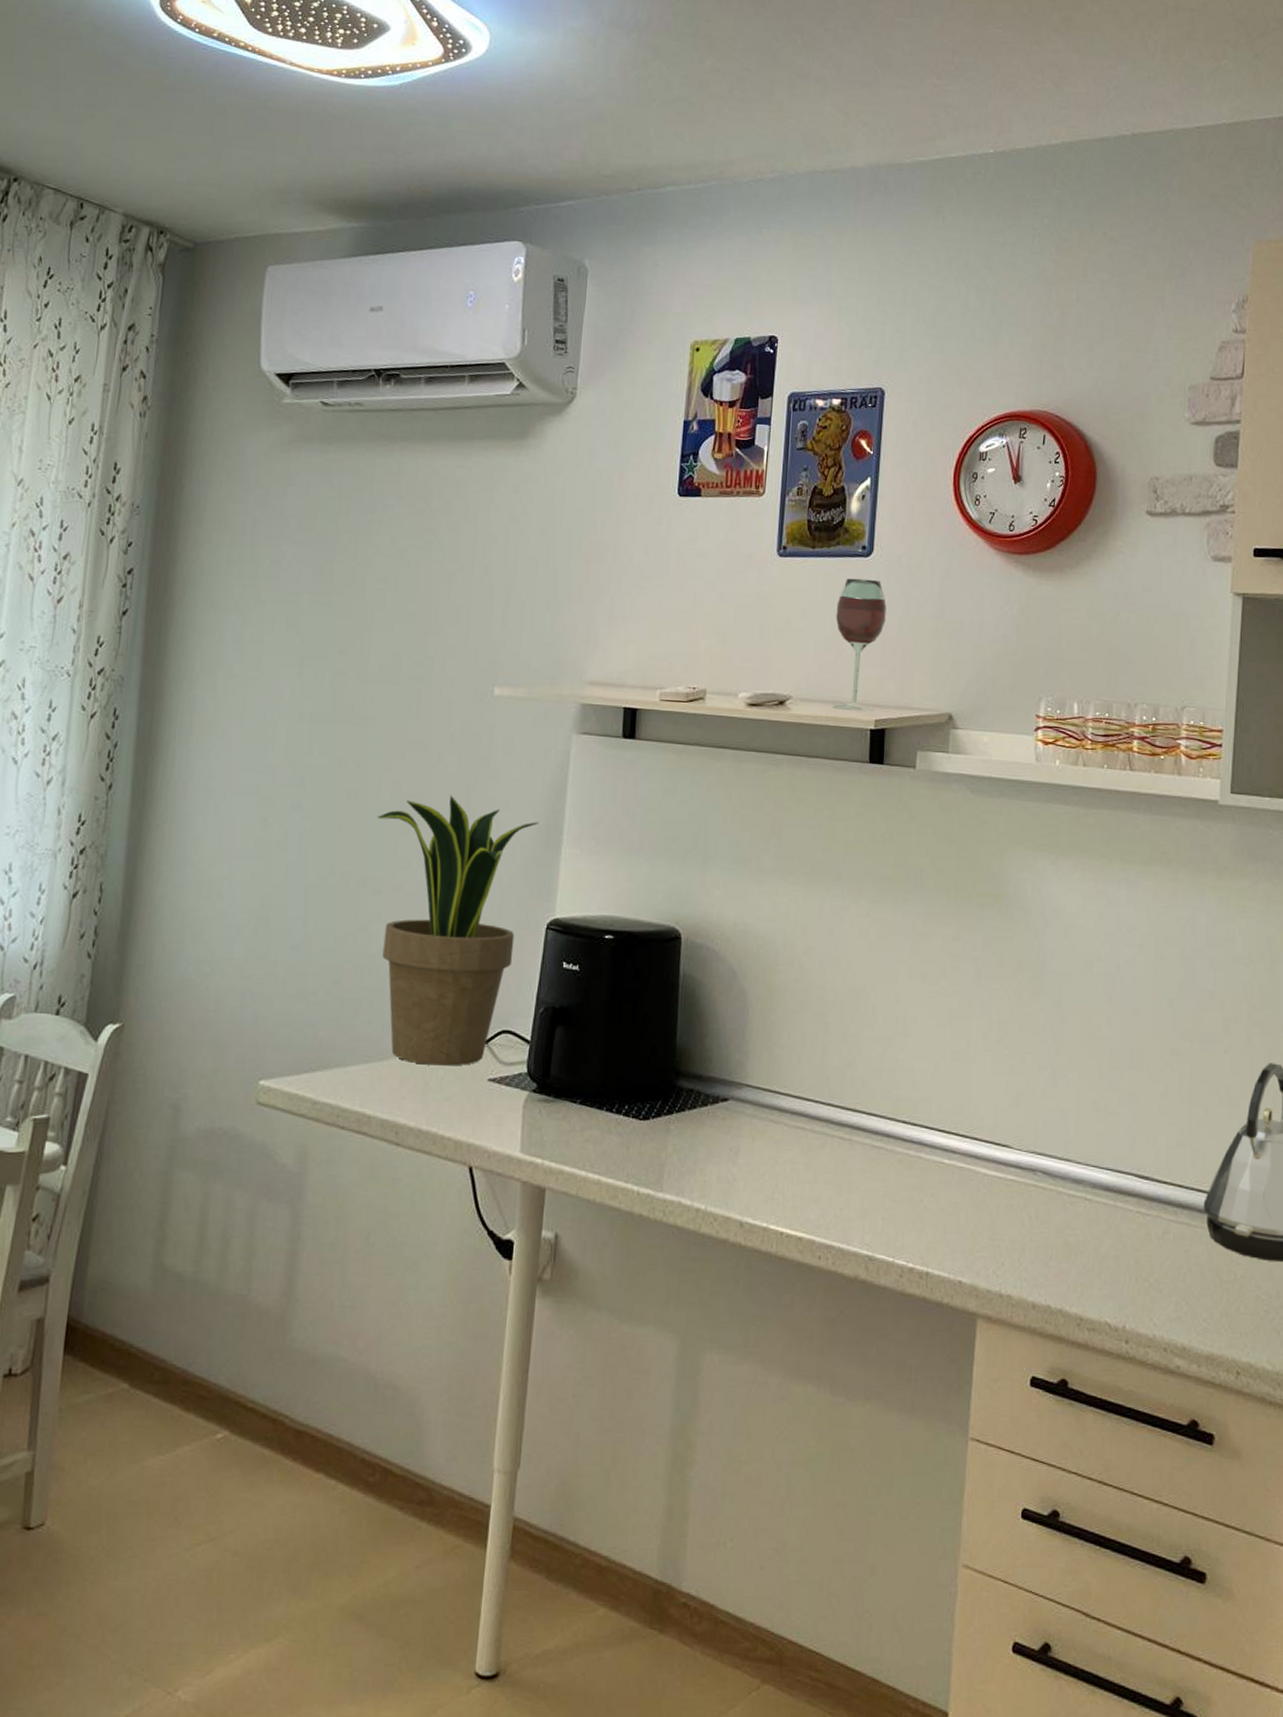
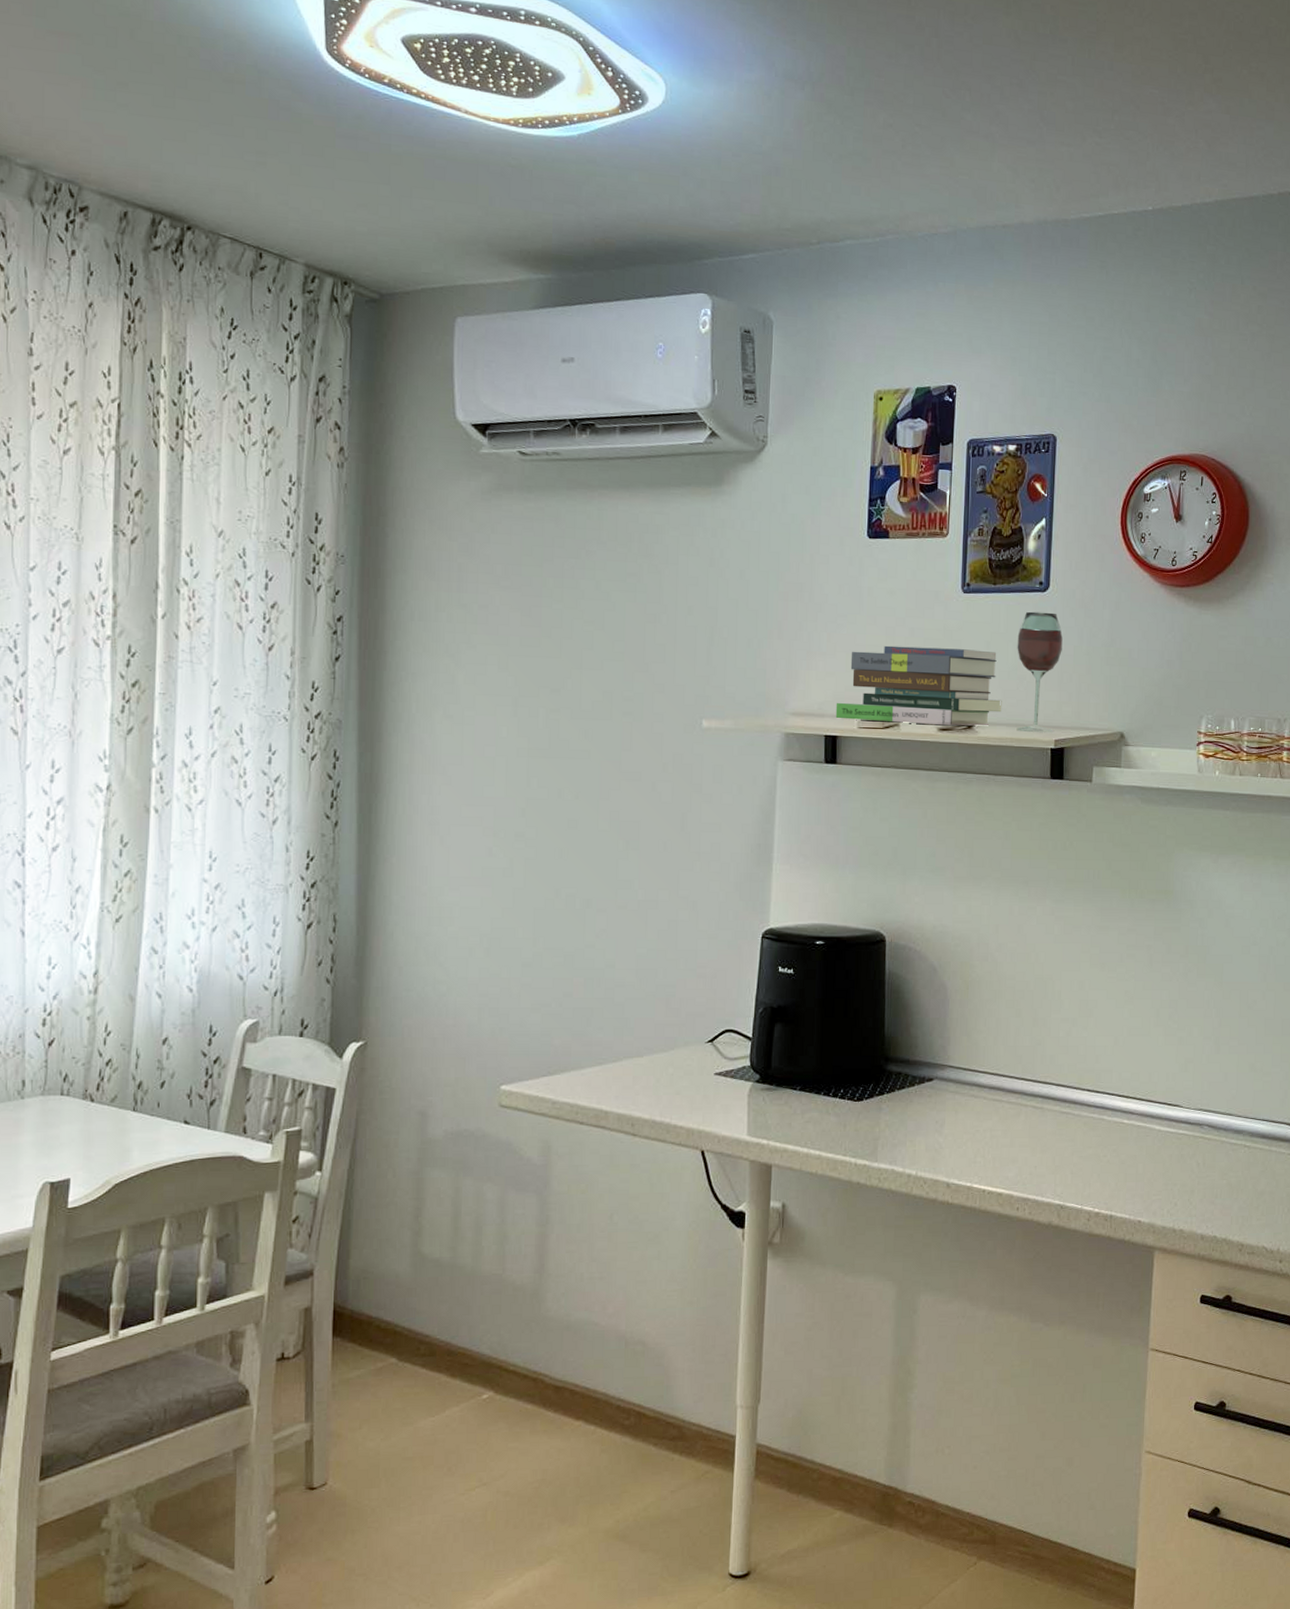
potted plant: present [378,795,540,1066] -> none [598,820,751,1064]
books: none [636,611,818,703] -> present [835,645,1002,726]

